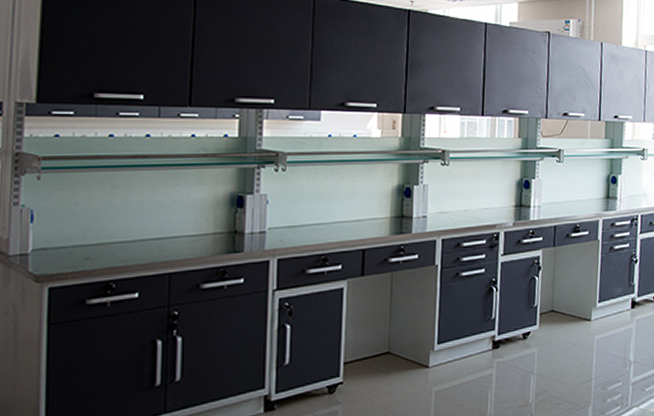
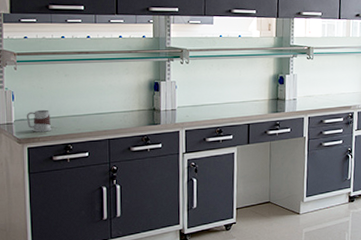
mug: none [49,234,87,266] -> present [26,109,52,132]

